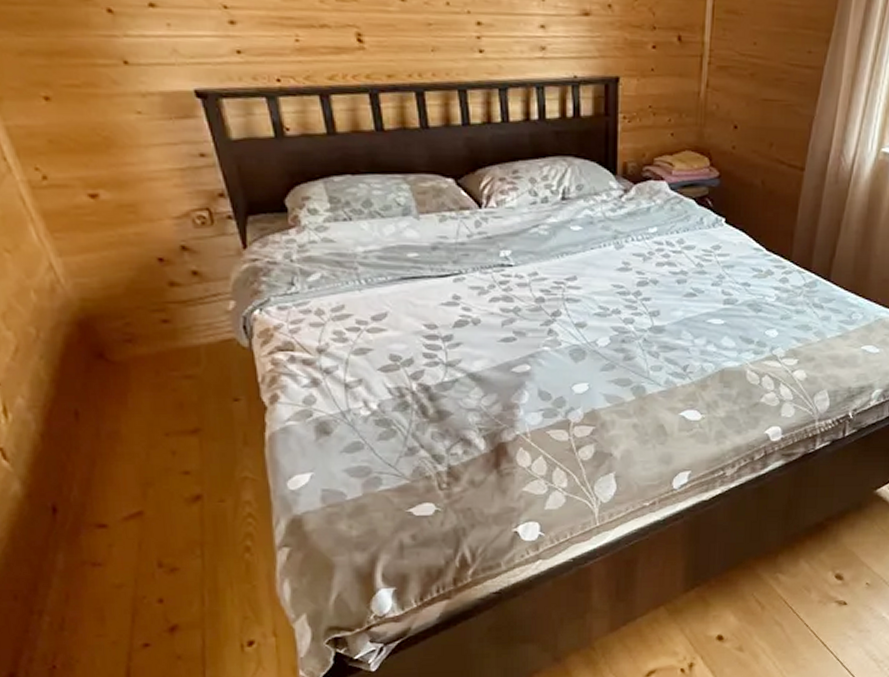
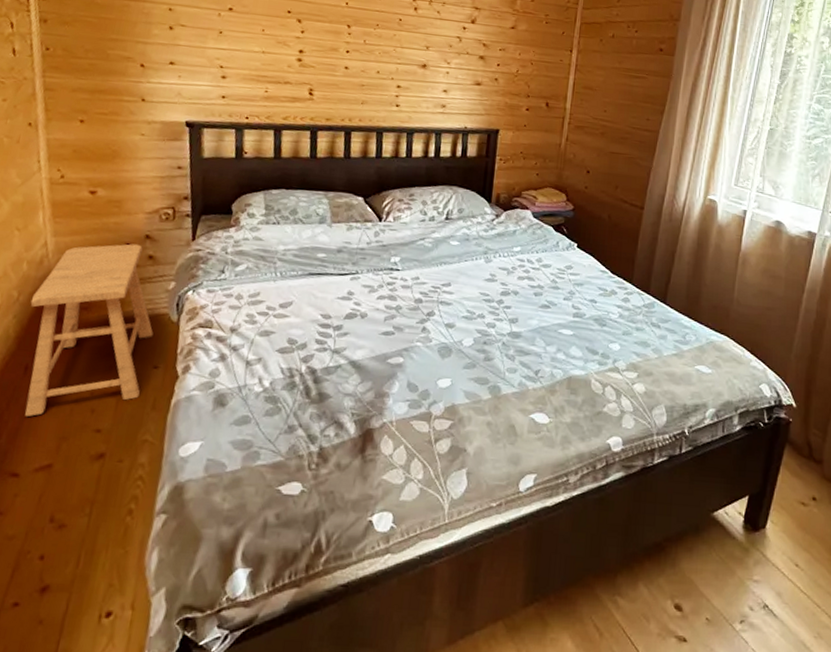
stool: none [55,258,225,467] -> present [25,244,154,418]

